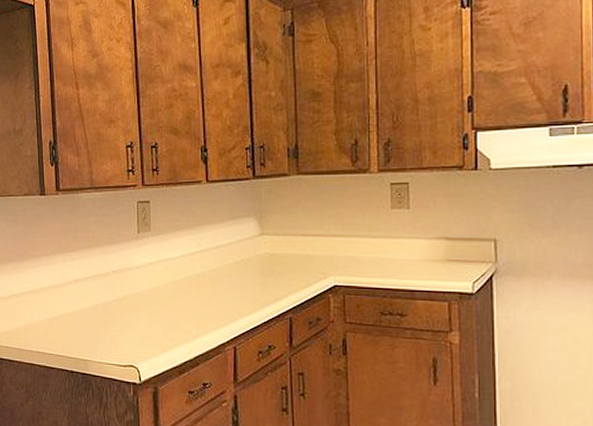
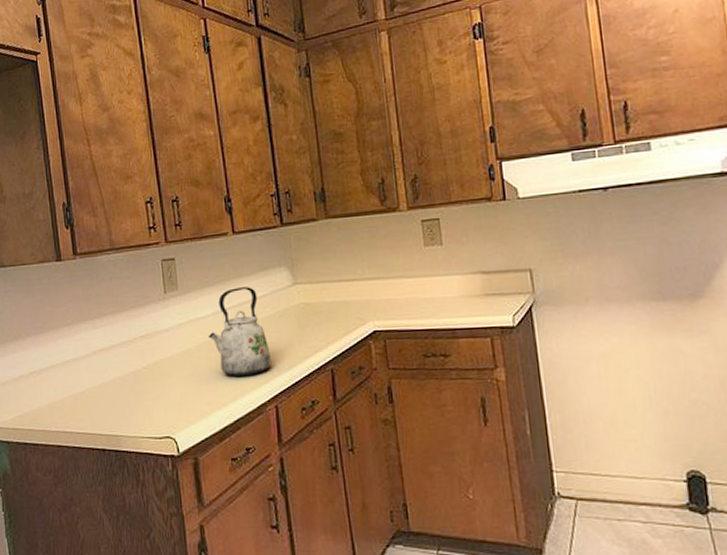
kettle: none [175,233,233,317] -> present [208,287,271,376]

